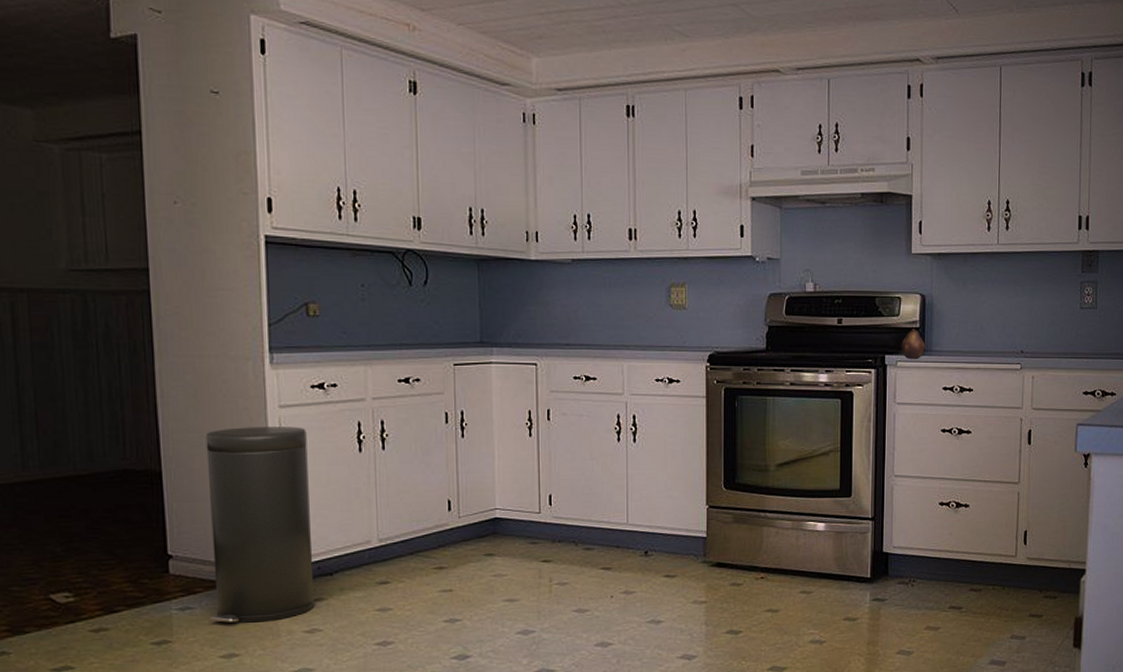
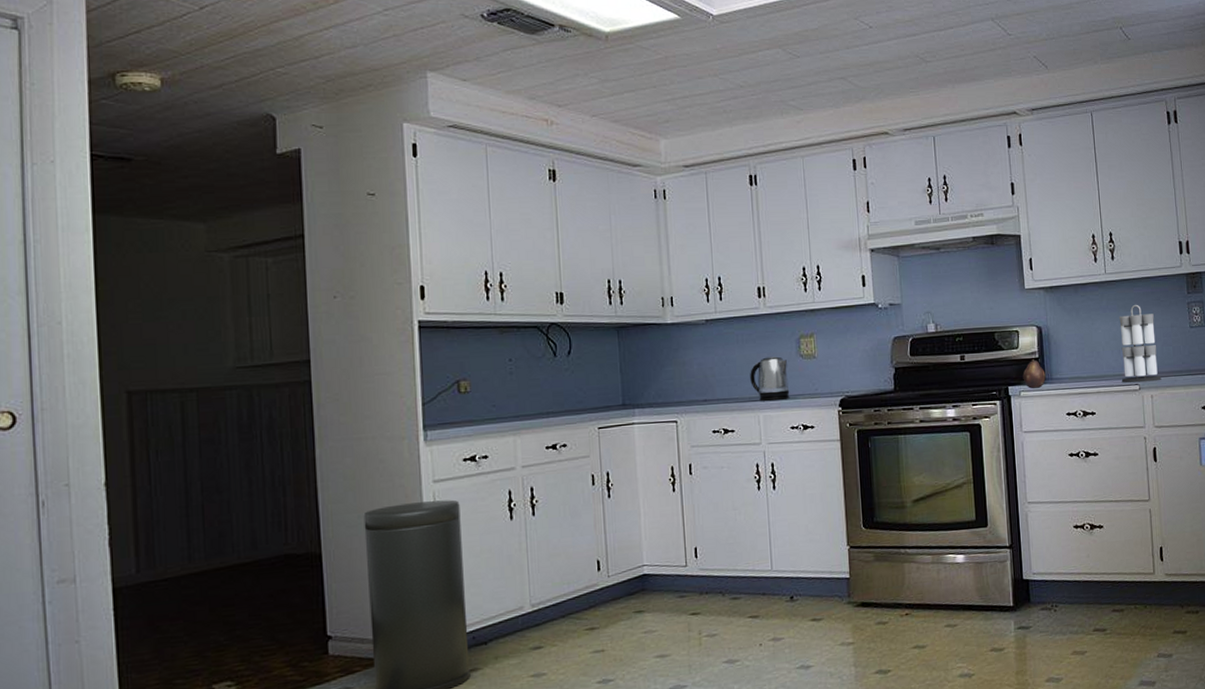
kettle: none [616,304,657,351] -> present [750,356,790,402]
spice rack: none [1003,279,1045,362] -> present [1119,304,1162,384]

